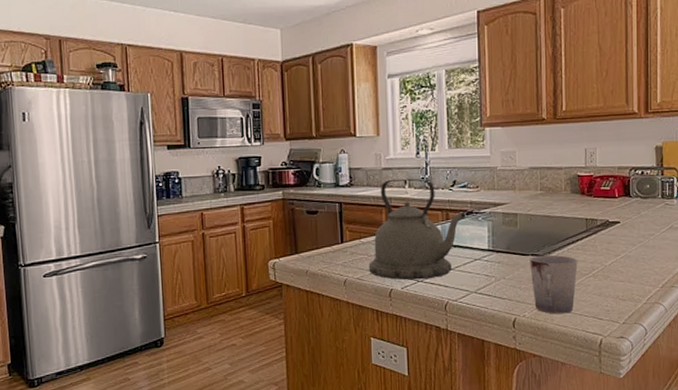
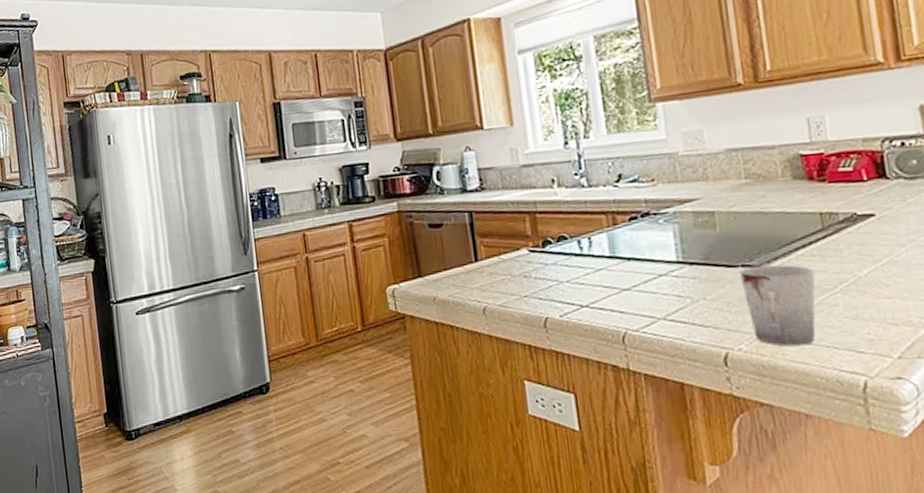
kettle: present [368,178,465,280] -> none [513,175,640,306]

